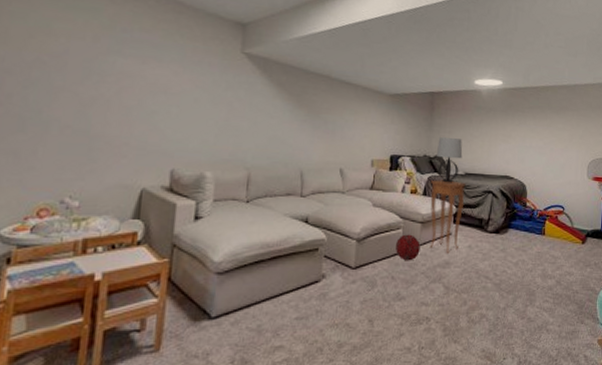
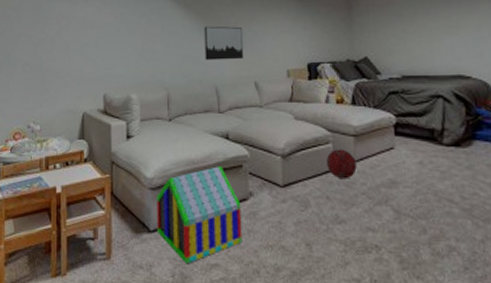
toy house: none [220,250,313,349] -> present [157,166,243,264]
wall art: none [293,108,335,146] -> present [204,26,244,61]
side table: present [430,180,466,253] -> none [358,86,407,171]
lamp: present [436,137,463,183] -> none [361,37,396,89]

